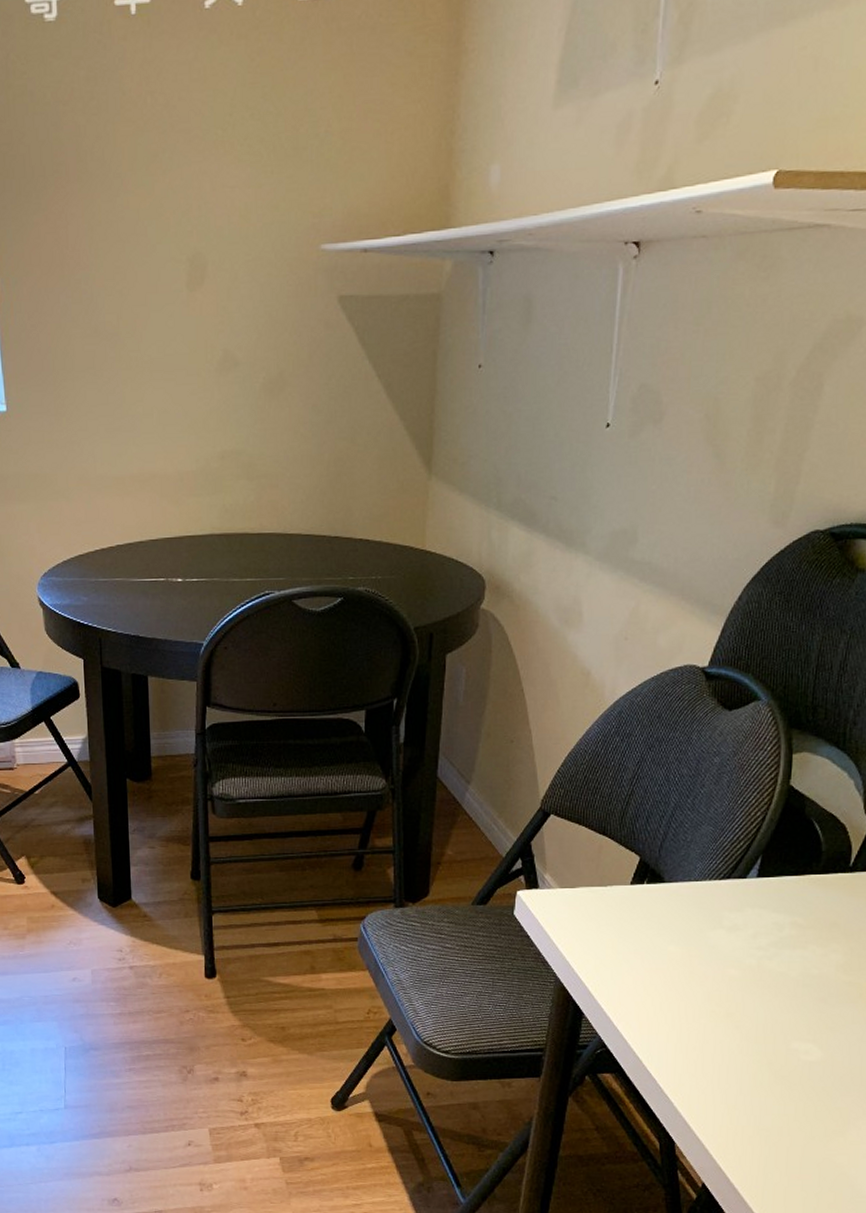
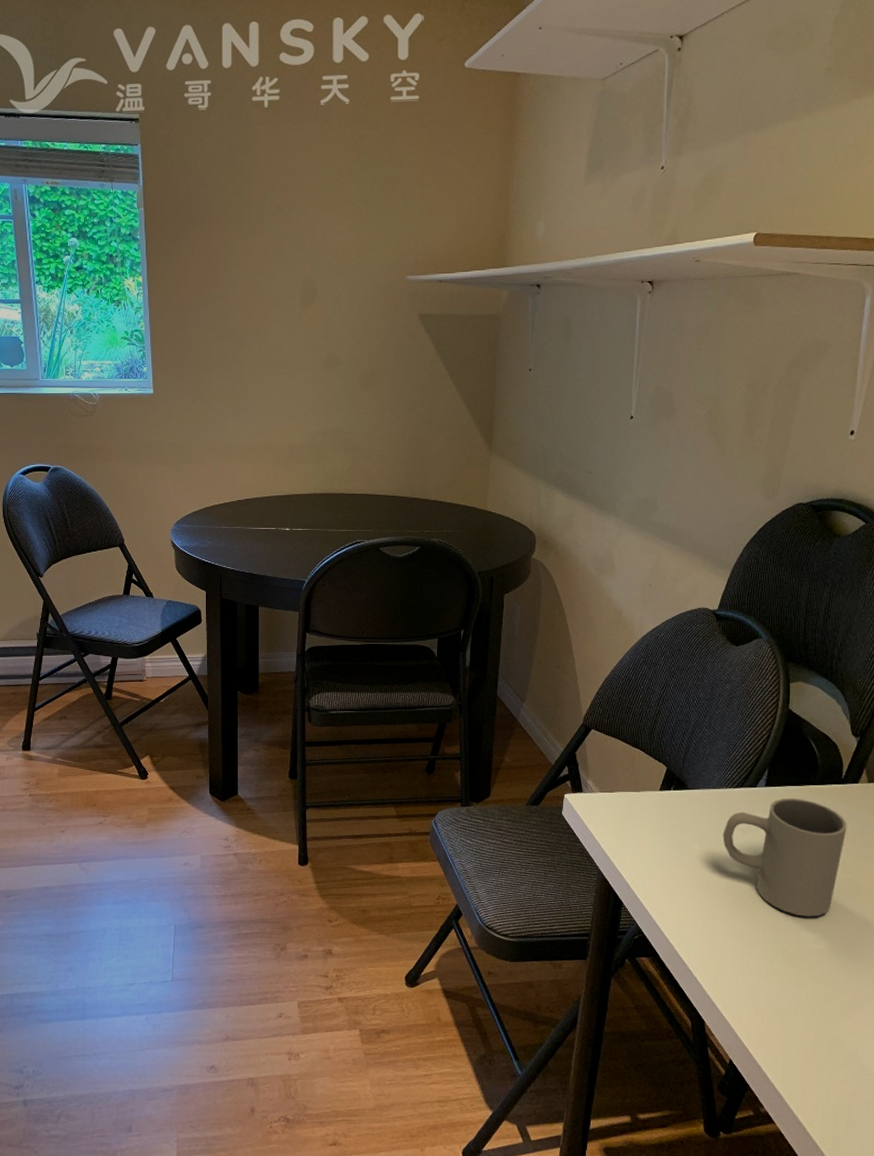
mug: none [703,890,853,1025] -> present [722,797,847,917]

